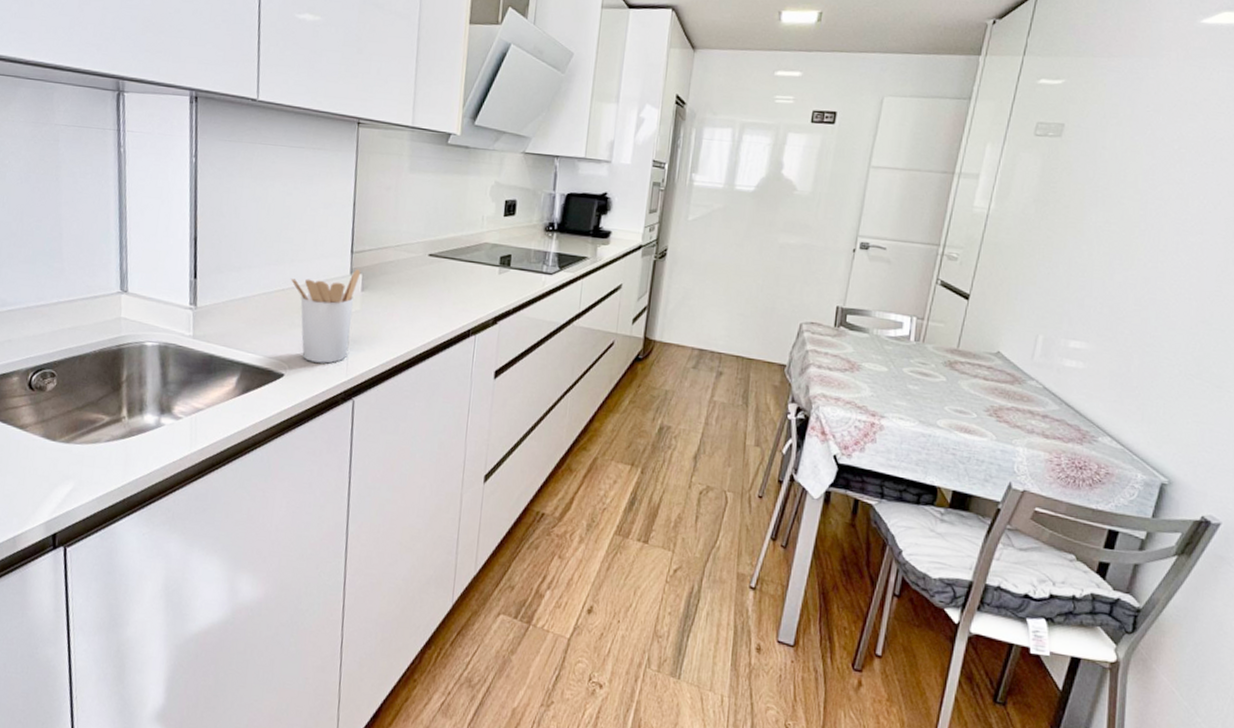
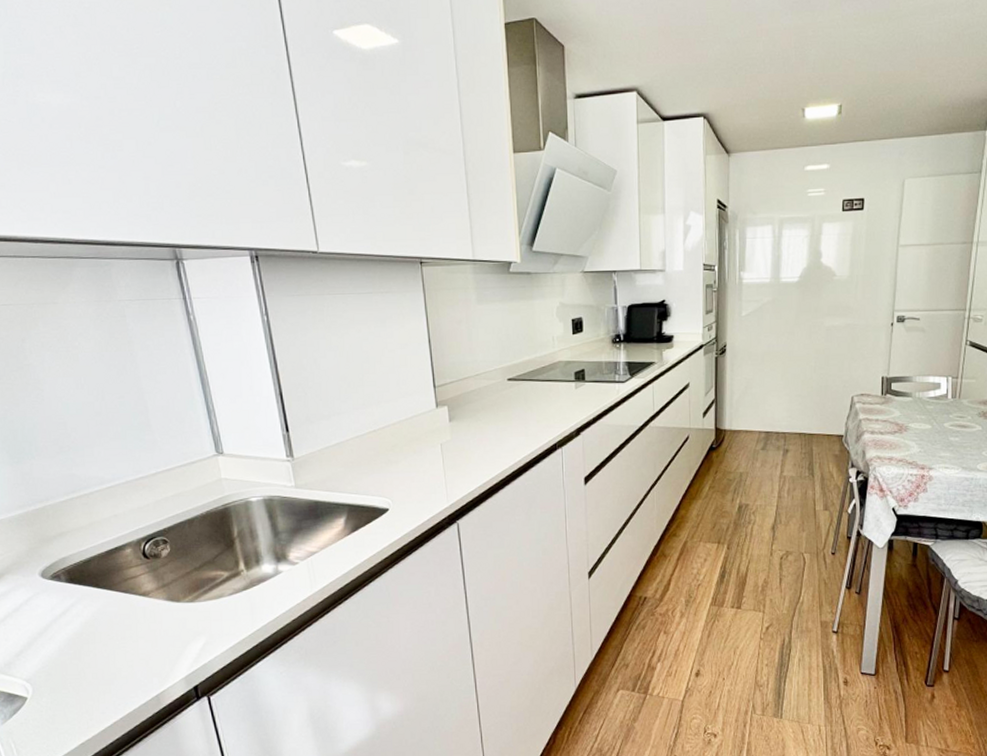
utensil holder: present [290,269,360,364] -> none [379,402,445,494]

